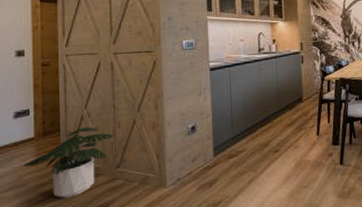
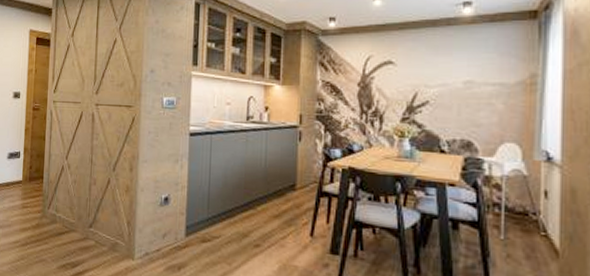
potted plant: present [23,127,114,198] -> none [12,179,90,248]

